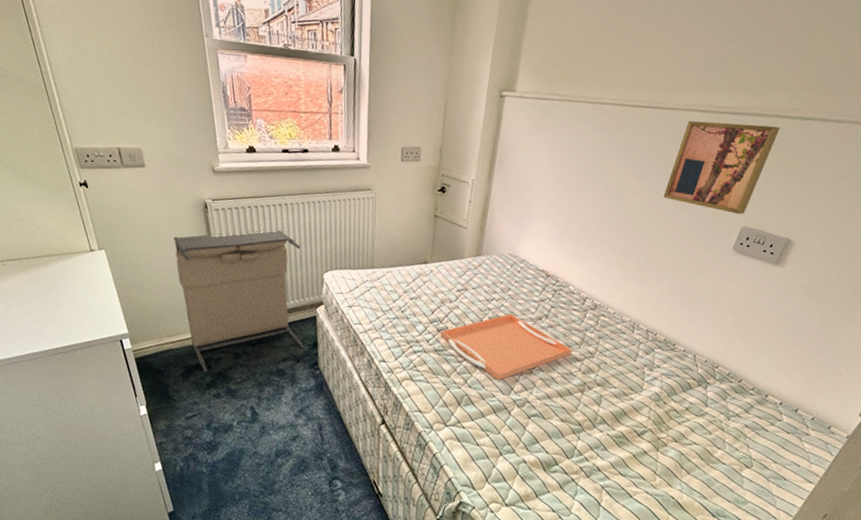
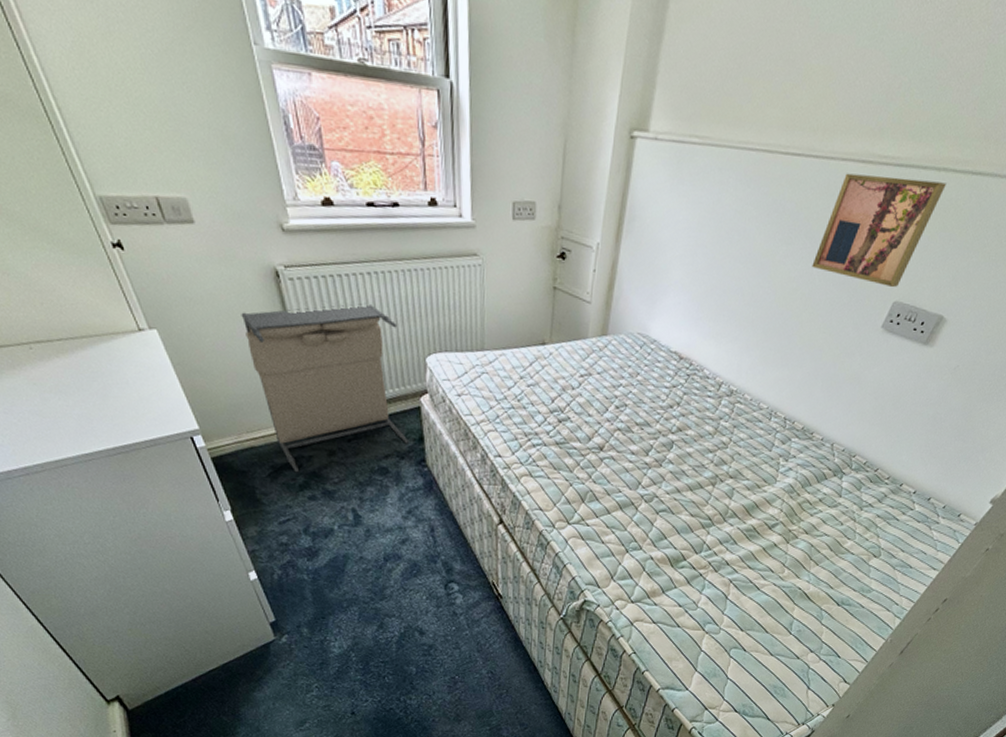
serving tray: present [441,314,572,381] -> none [562,401,705,475]

